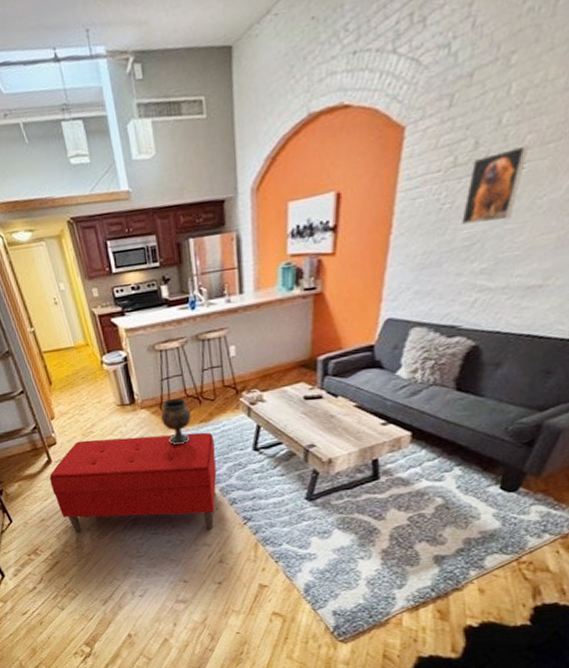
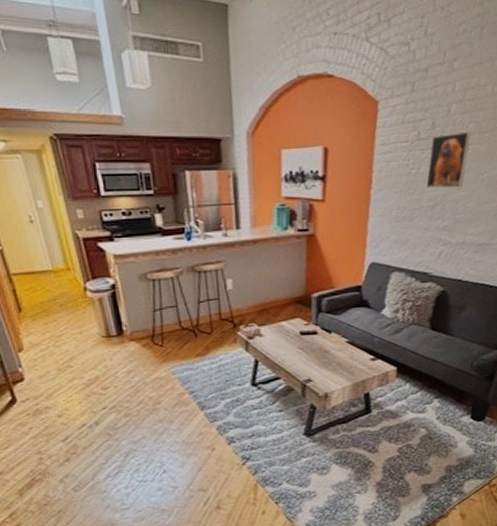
bench: present [49,432,217,533] -> none [12,367,214,486]
goblet: present [161,397,191,445] -> none [153,330,186,381]

